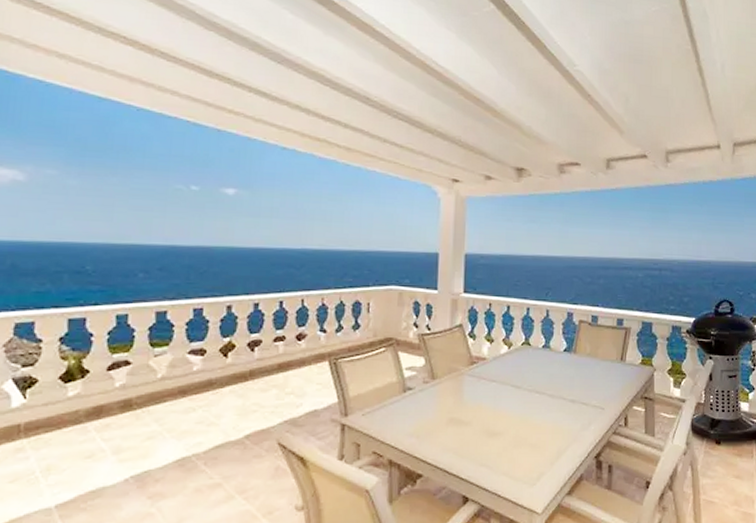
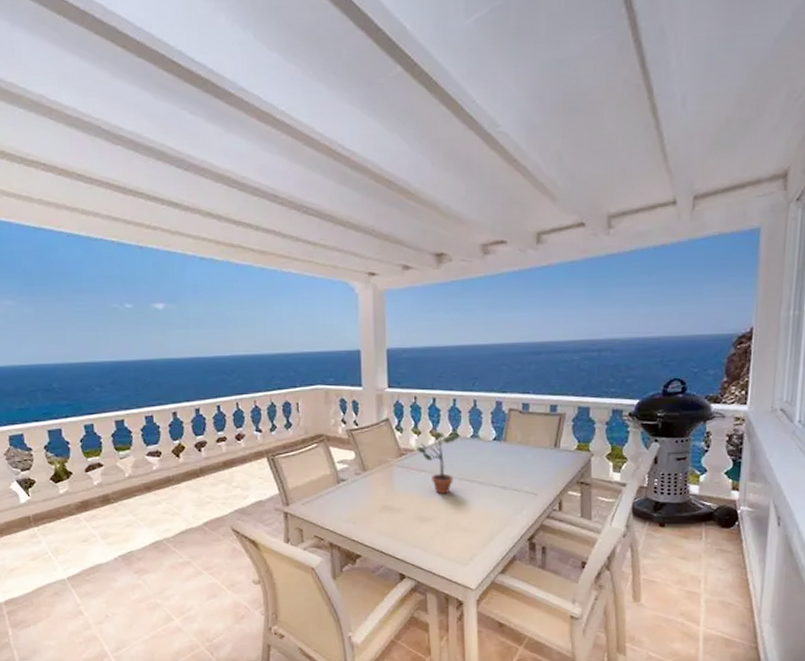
potted plant: none [488,338,532,407] -> present [416,430,460,494]

